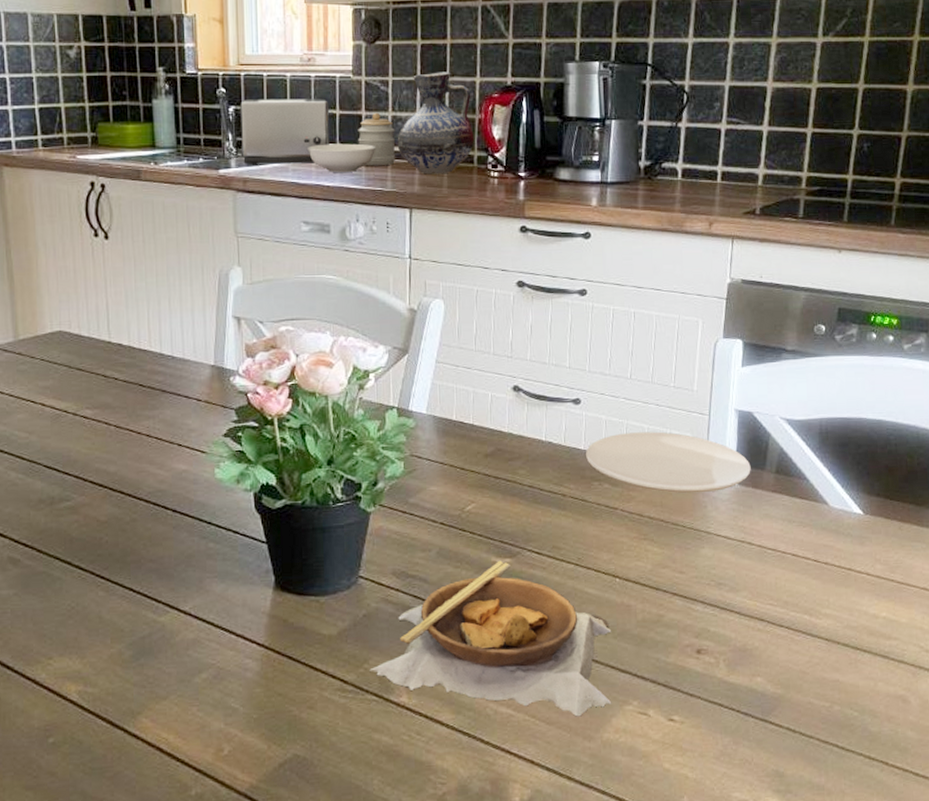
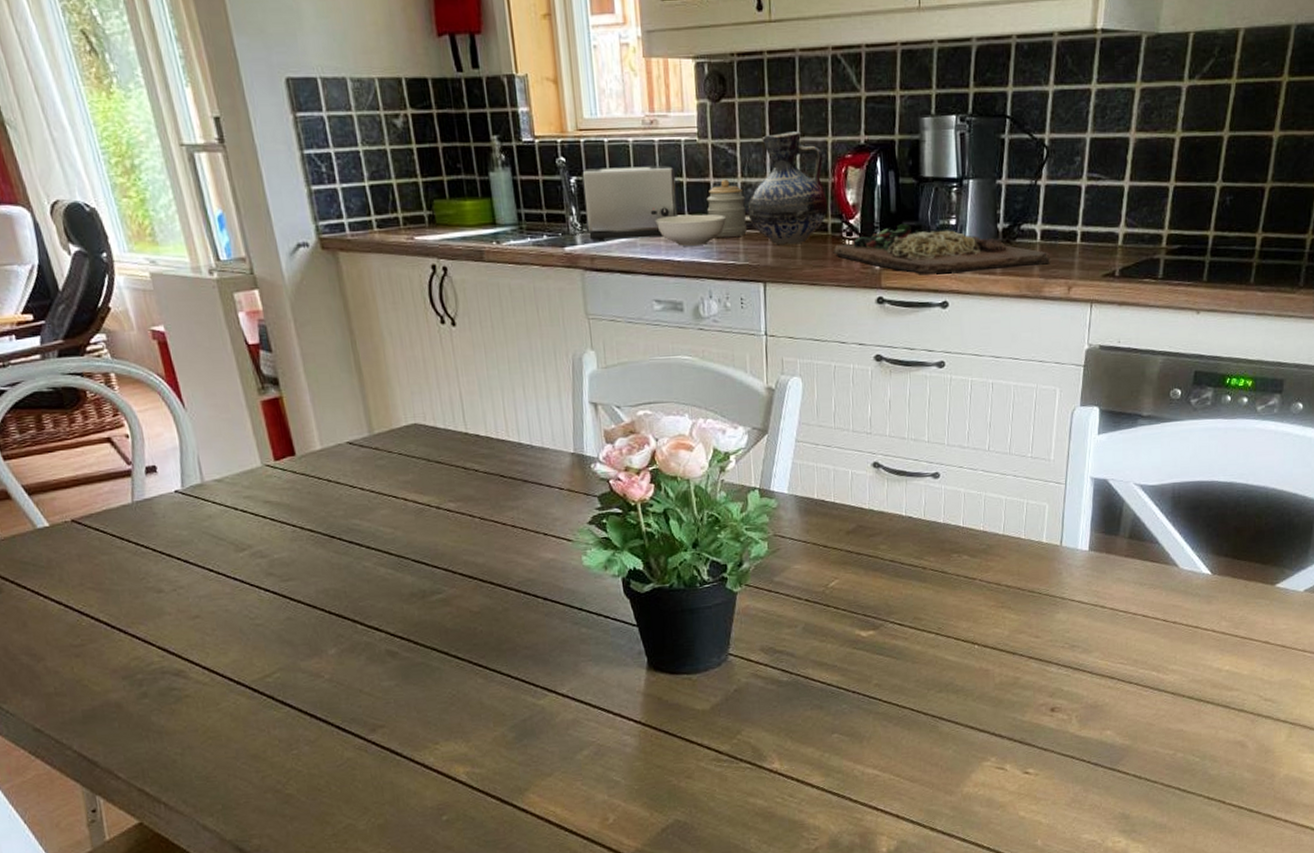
soup bowl: present [369,560,612,717] -> none [742,633,971,774]
cutting board: none [478,159,691,208] -> present [833,224,1050,277]
plate: present [586,431,751,494] -> none [945,502,1105,562]

